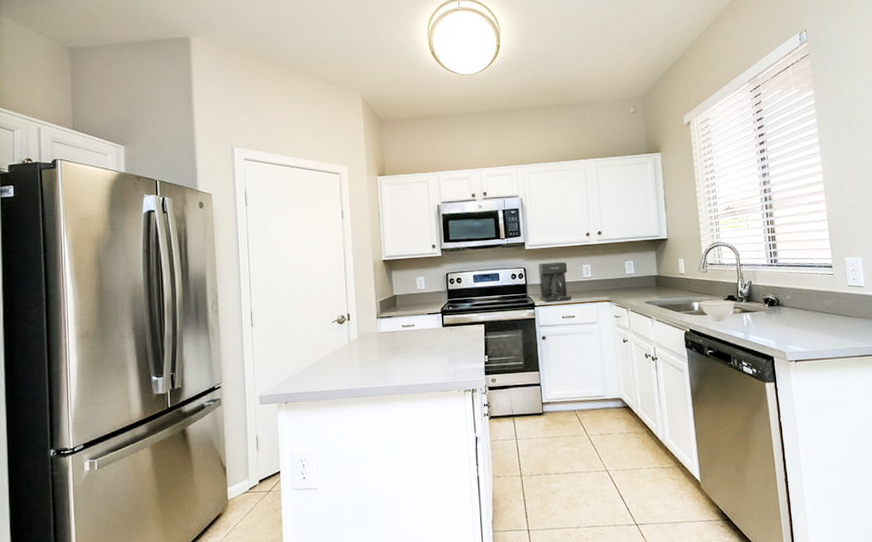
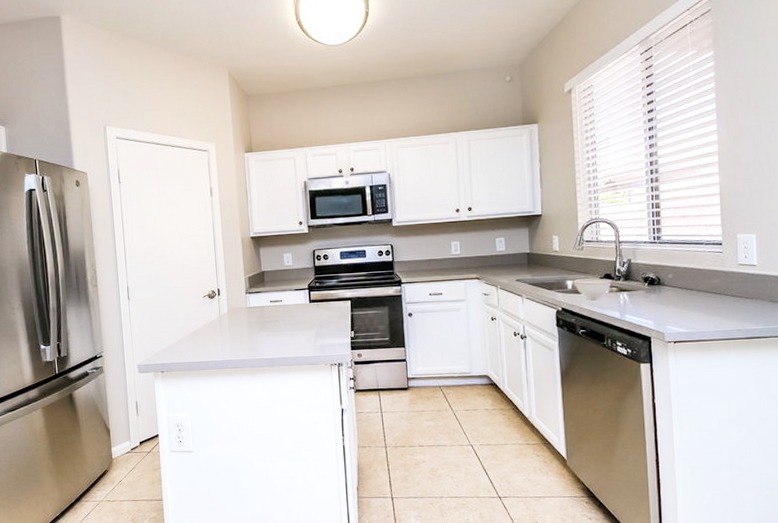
coffee maker: present [538,261,571,302] -> none [405,238,439,279]

